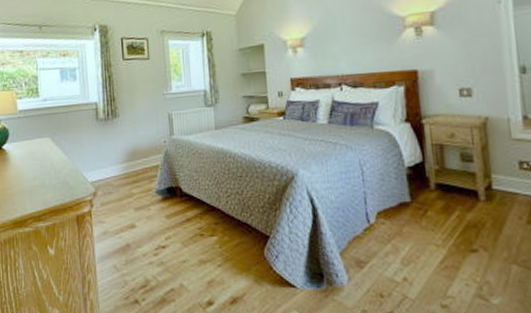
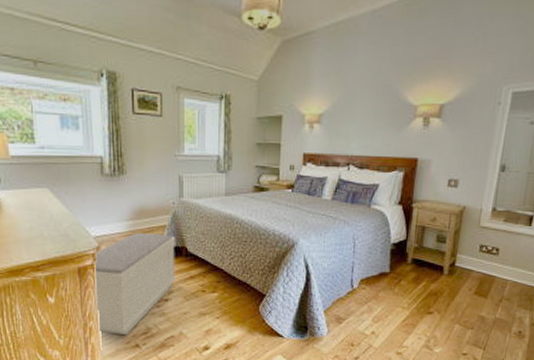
bench: none [92,174,173,289] -> present [95,233,177,335]

